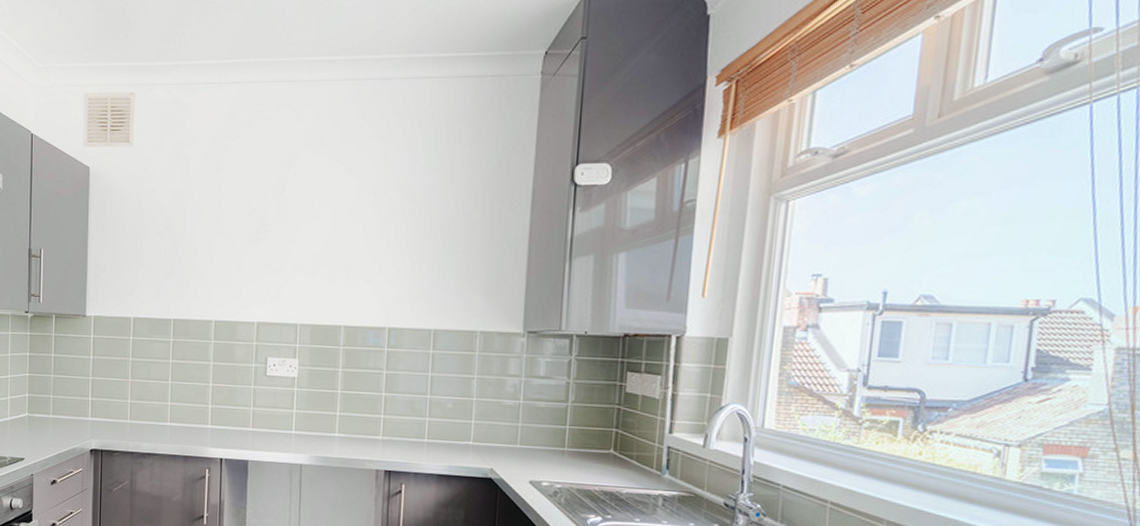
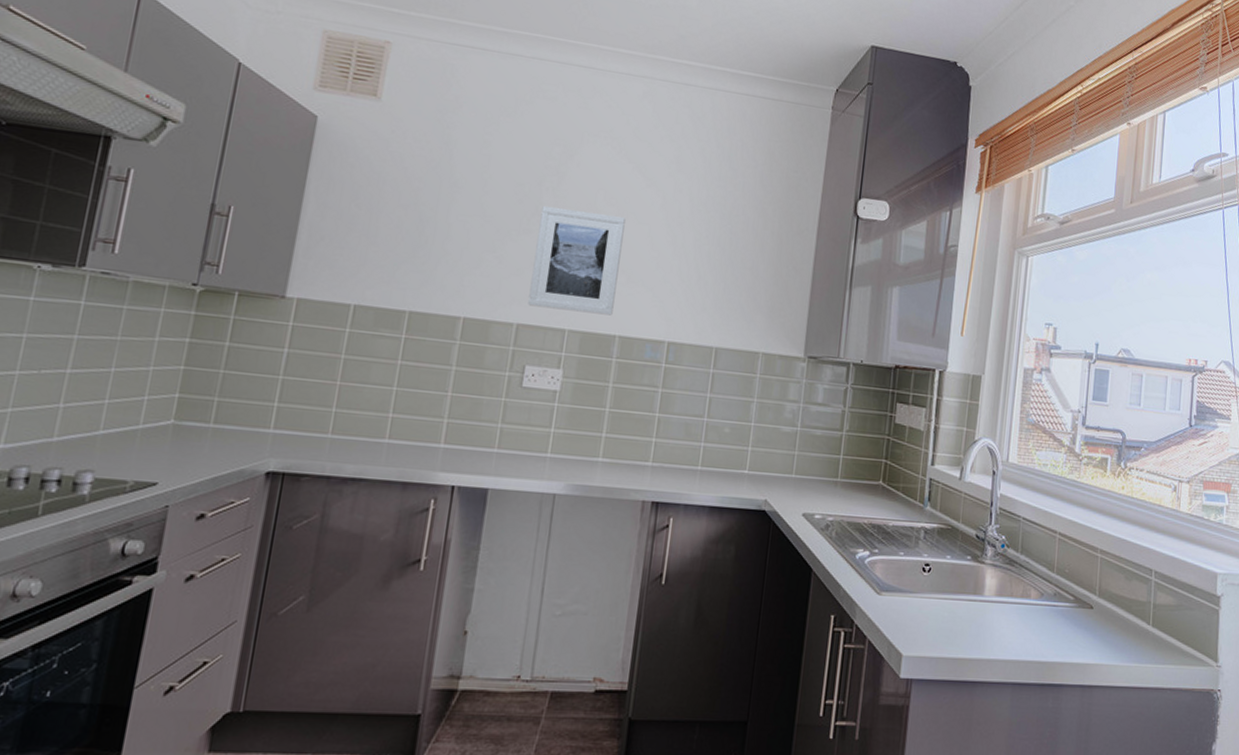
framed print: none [264,217,341,308] -> present [528,206,626,316]

